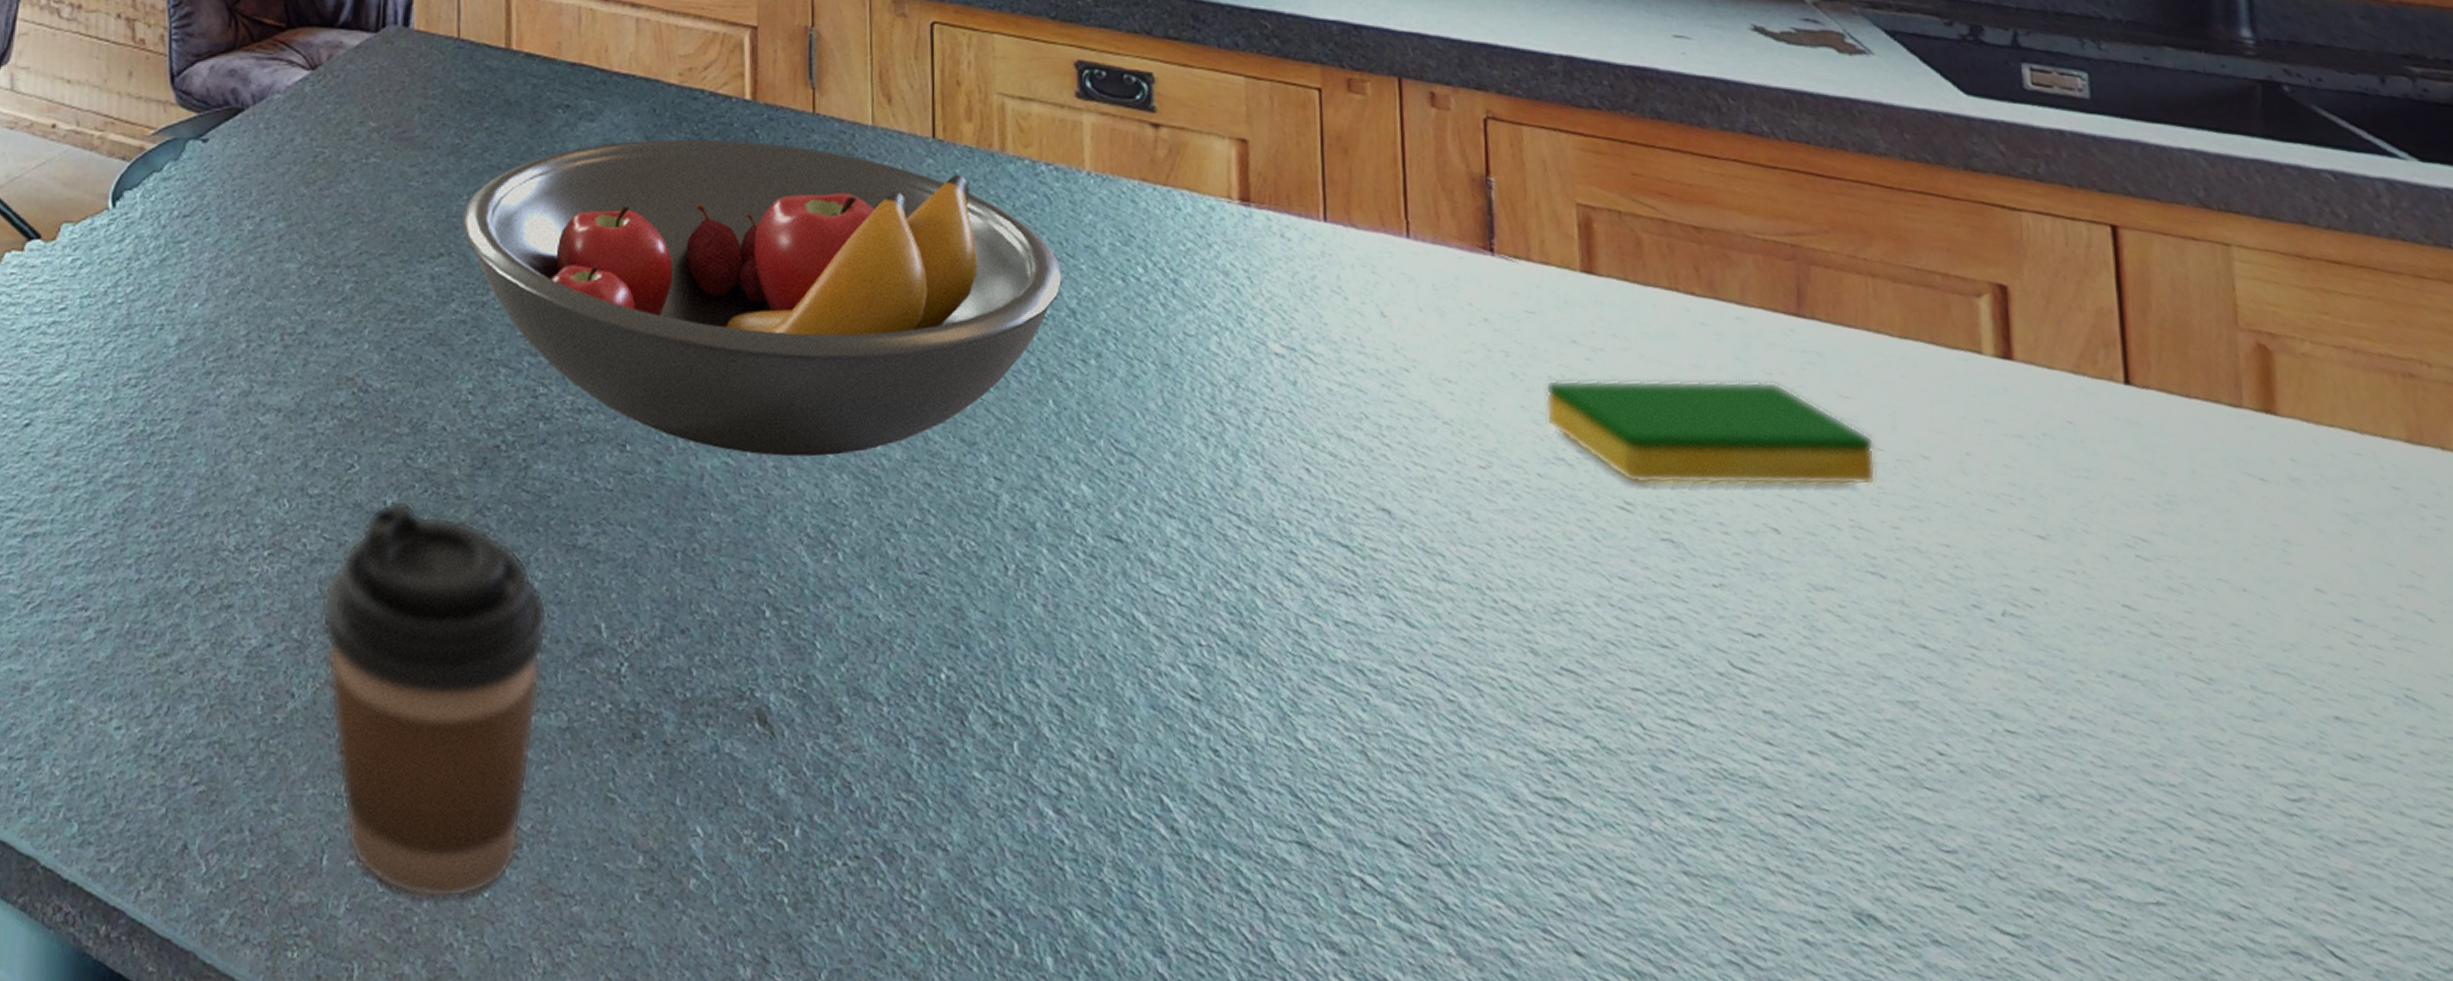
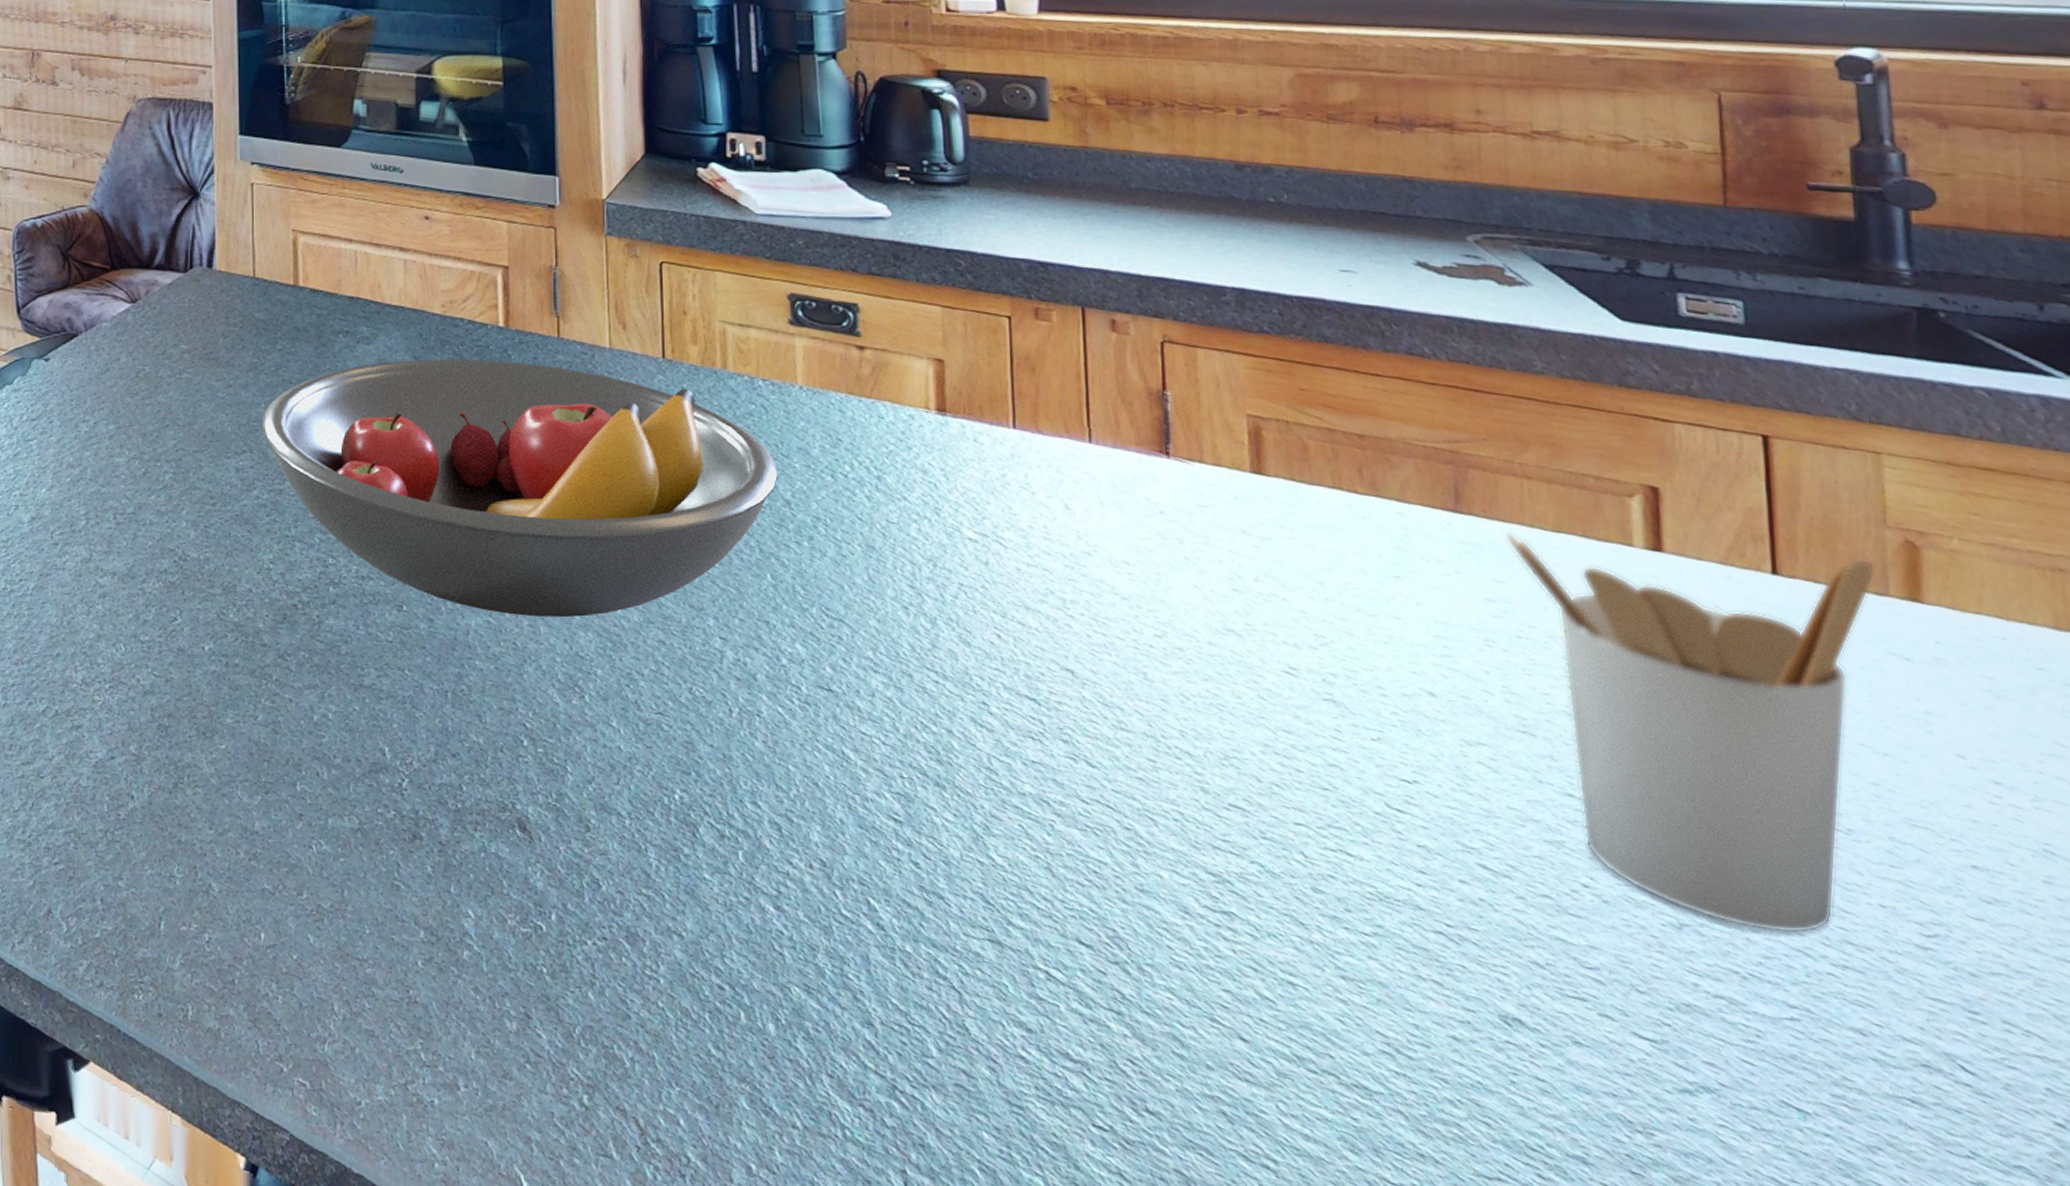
coffee cup: present [321,499,549,900] -> none [154,646,341,960]
dish sponge: present [1545,379,1876,486] -> none [1216,563,1528,658]
utensil holder: none [1851,339,2229,803] -> present [1505,532,1876,934]

